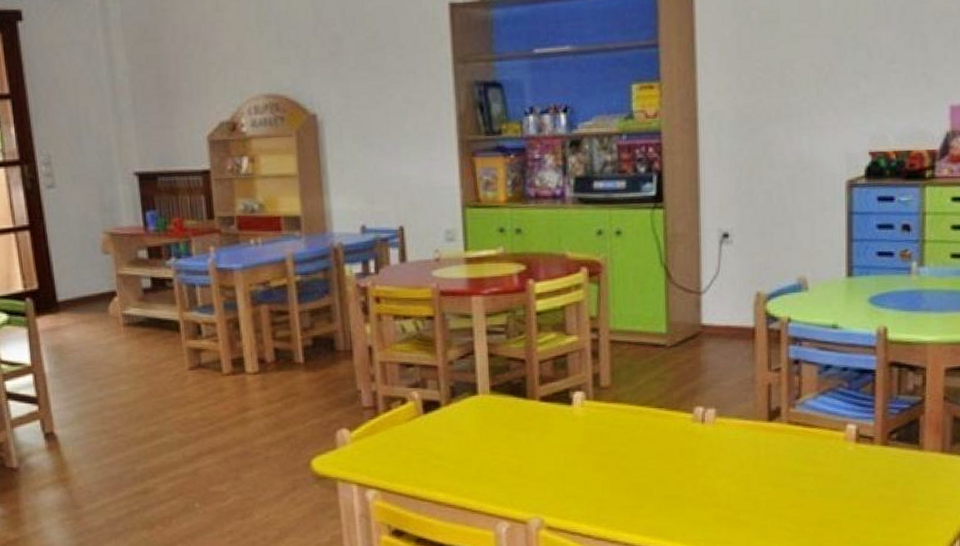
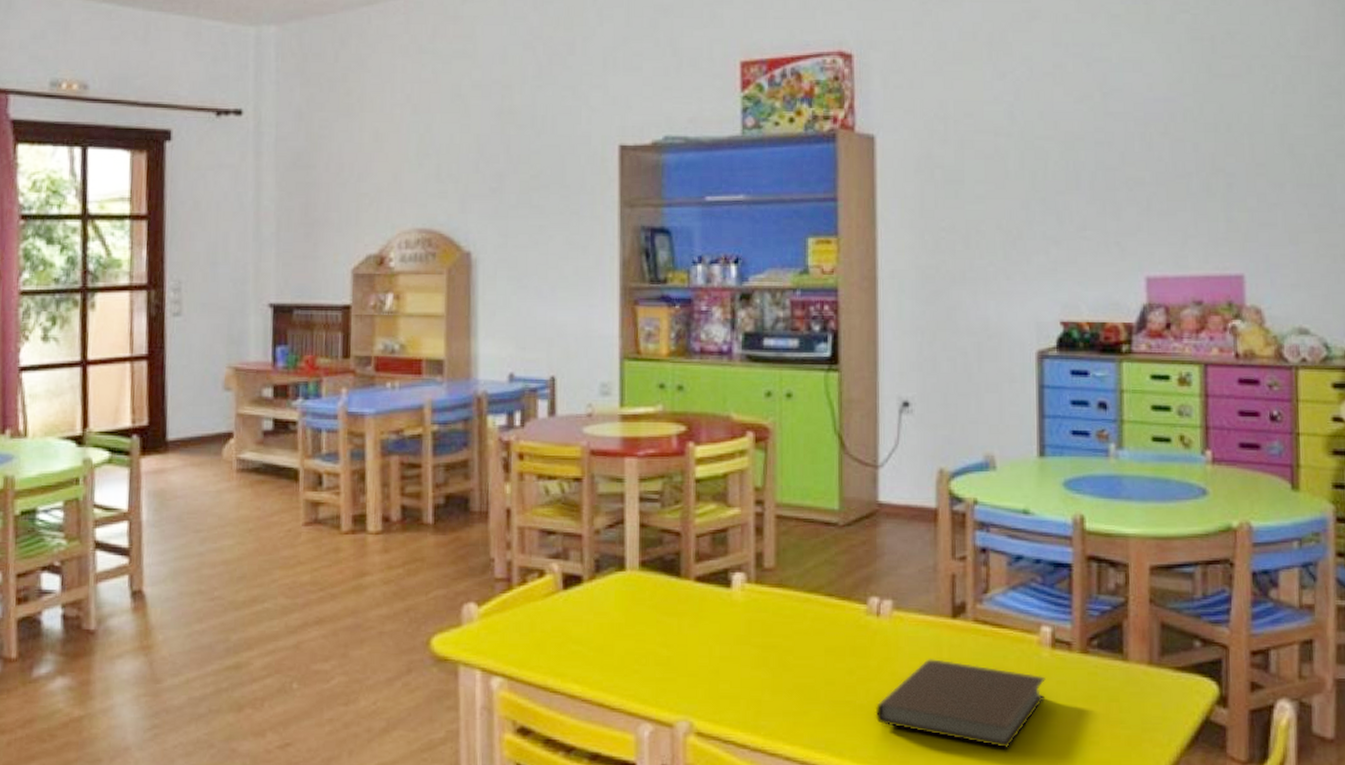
notebook: none [701,456,850,527] -> present [875,659,1046,748]

